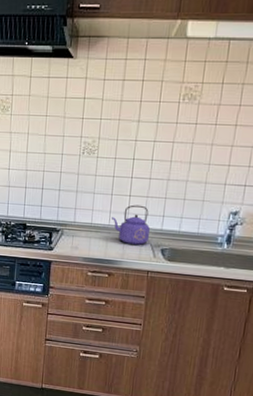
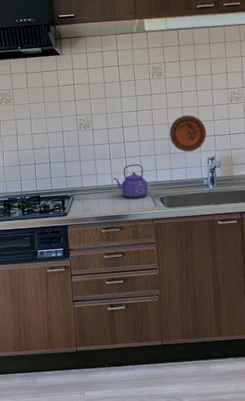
decorative plate: none [188,154,236,201] -> present [169,115,207,152]

